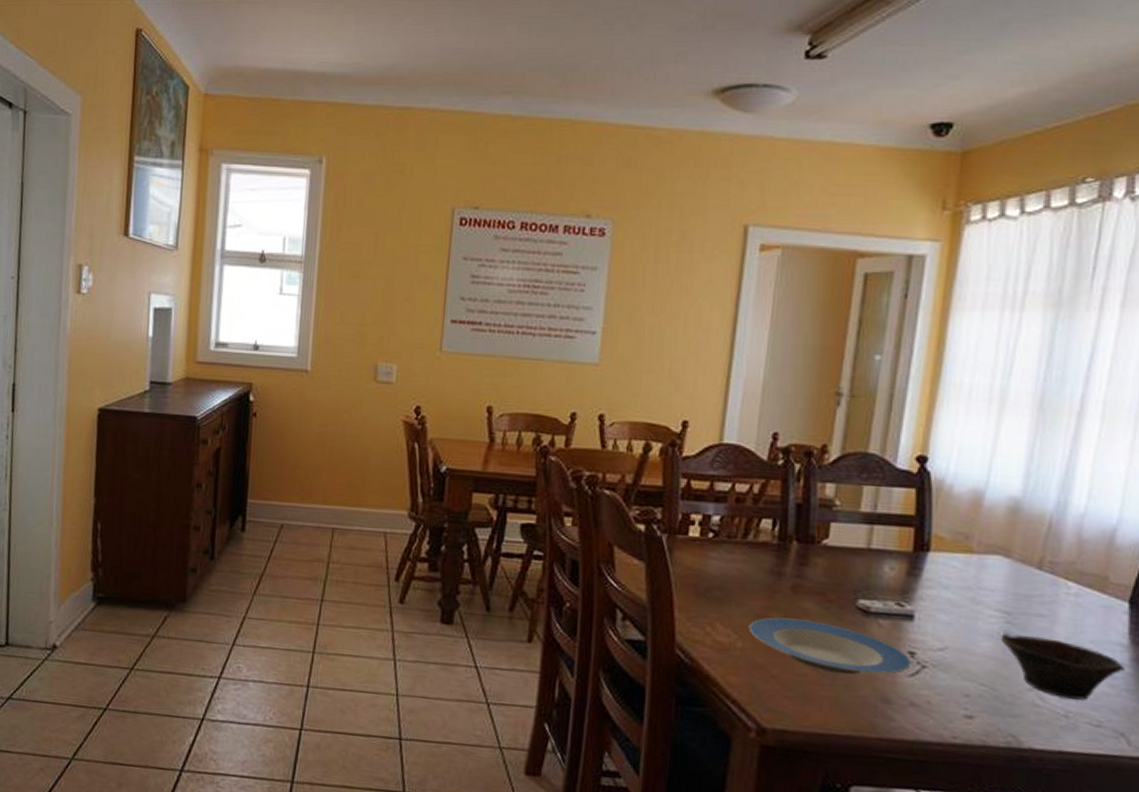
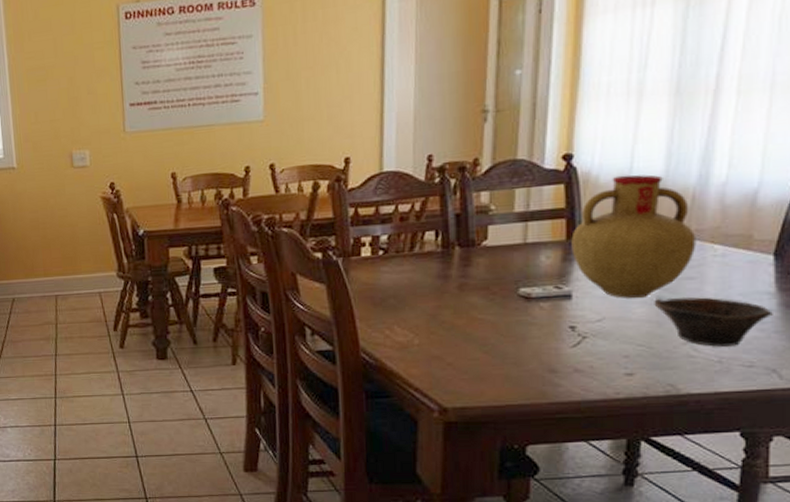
plate: present [748,617,912,675] -> none [423,312,573,354]
vase: none [918,488,1050,631] -> present [571,174,696,299]

